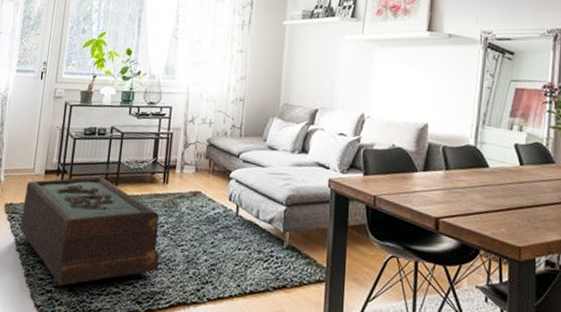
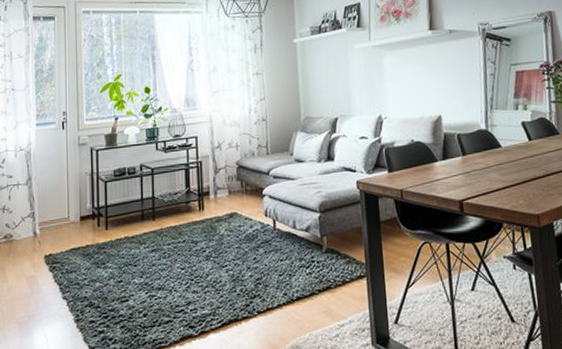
coffee table: present [20,177,160,287] -> none [63,215,207,326]

